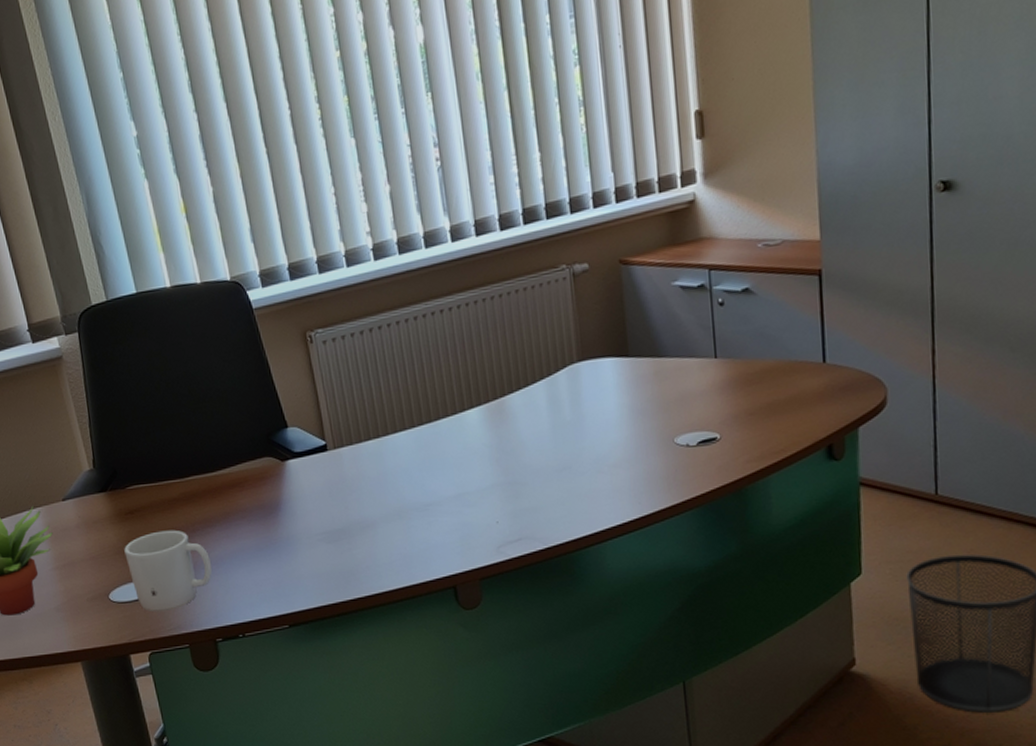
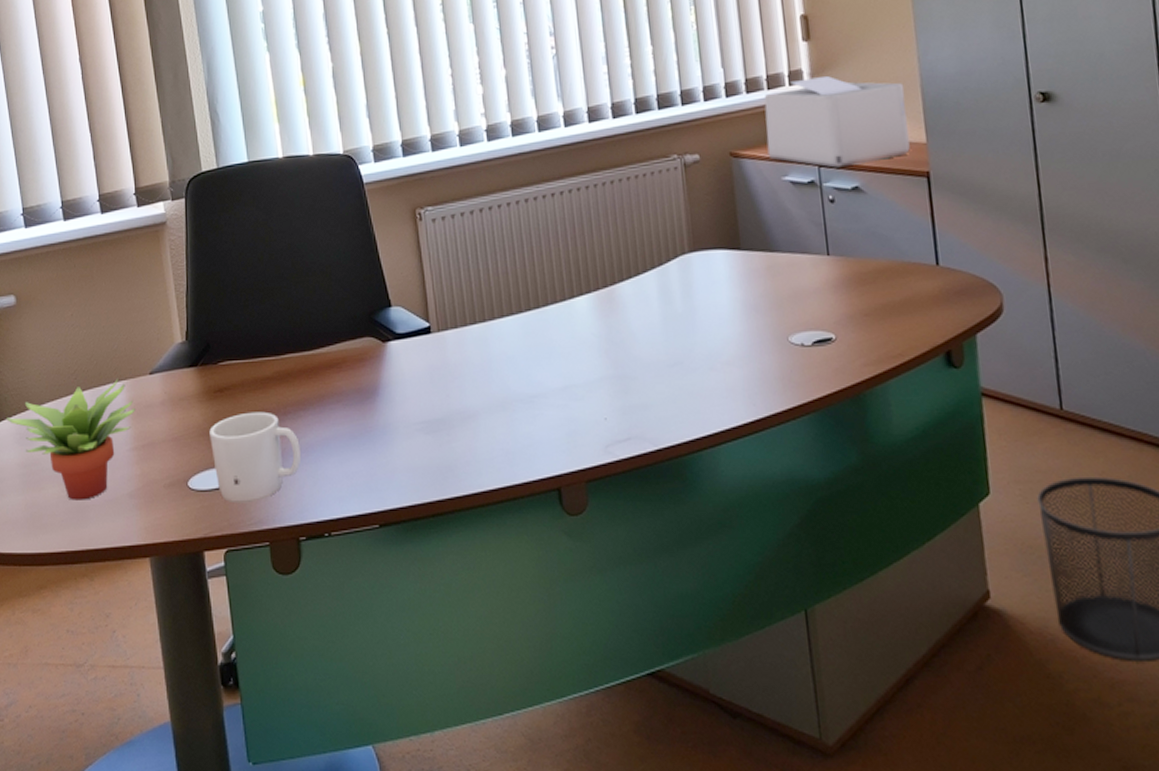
printer: none [655,175,803,271] -> present [764,76,910,168]

